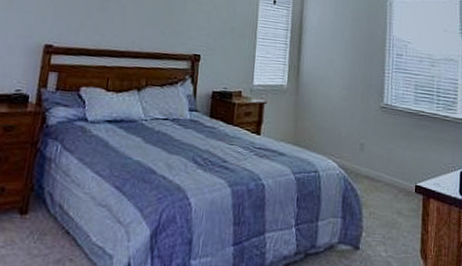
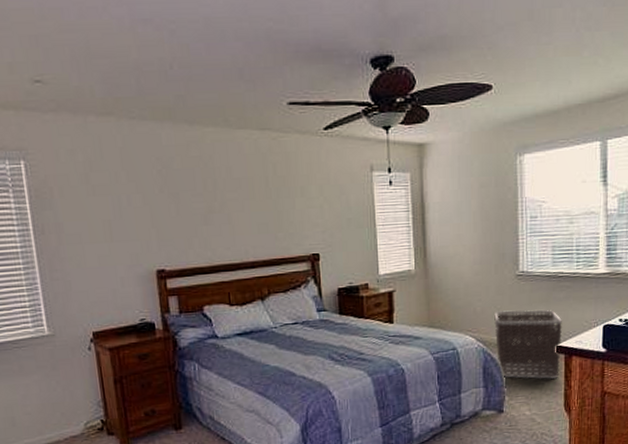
clothes hamper: none [357,138,423,220] -> present [494,309,563,379]

